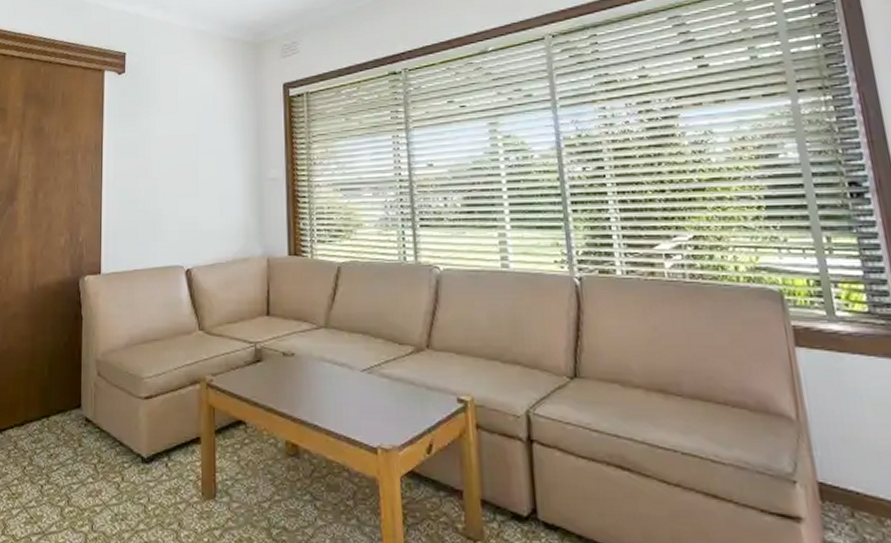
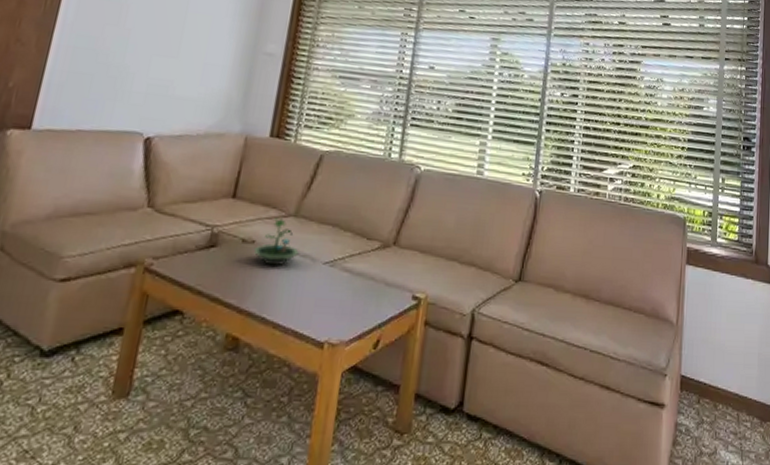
terrarium: none [294,330,336,376] -> present [253,217,299,266]

